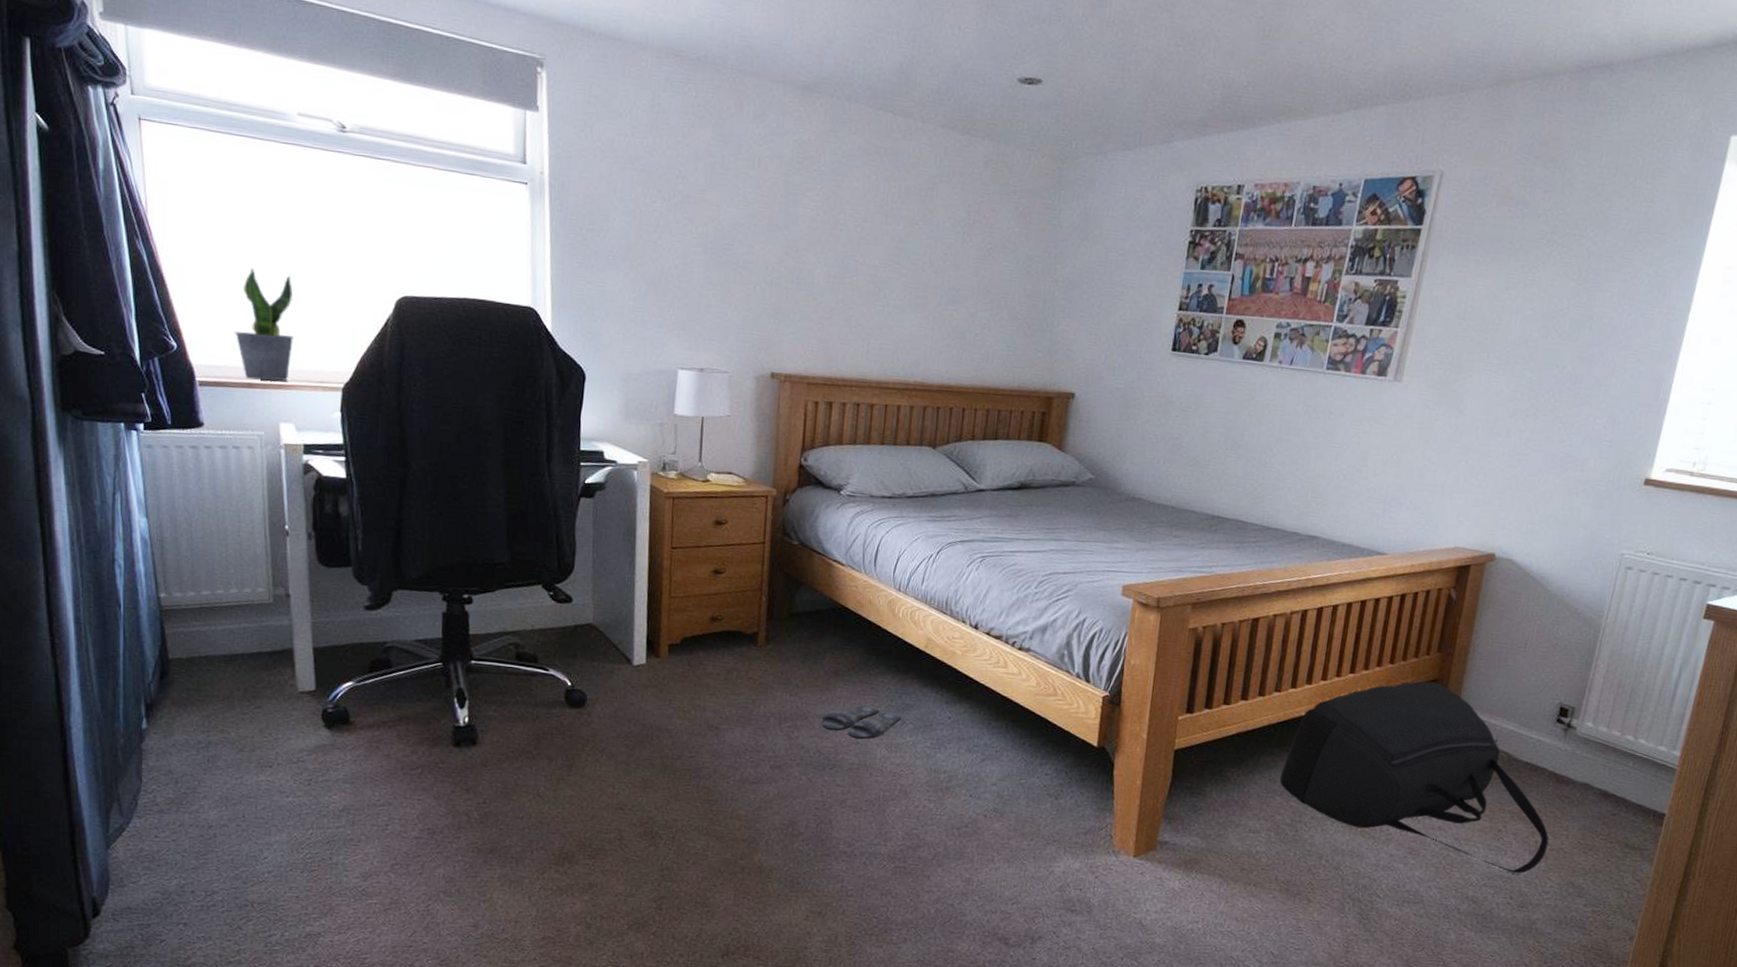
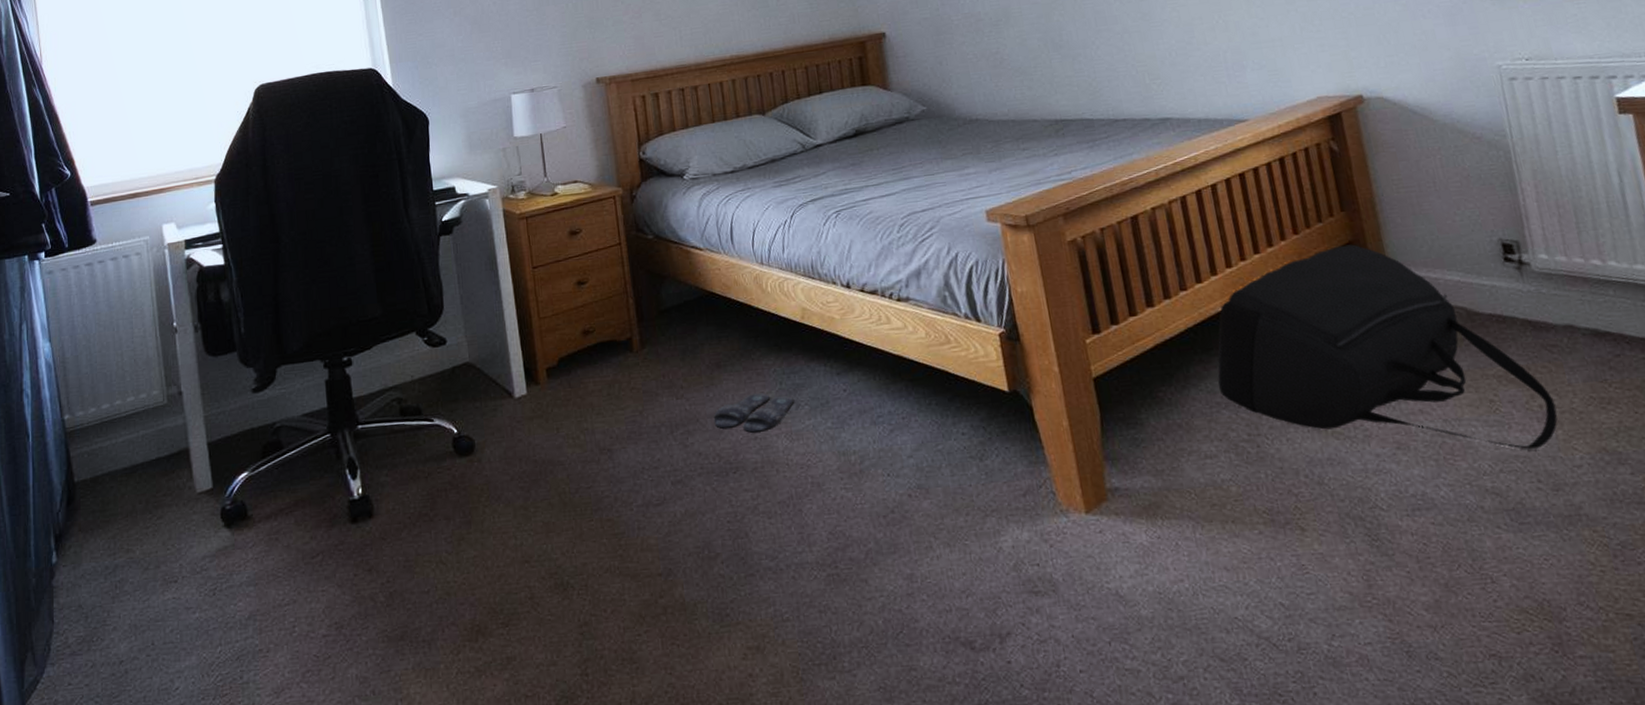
potted plant: present [235,267,293,382] -> none [119,89,169,190]

